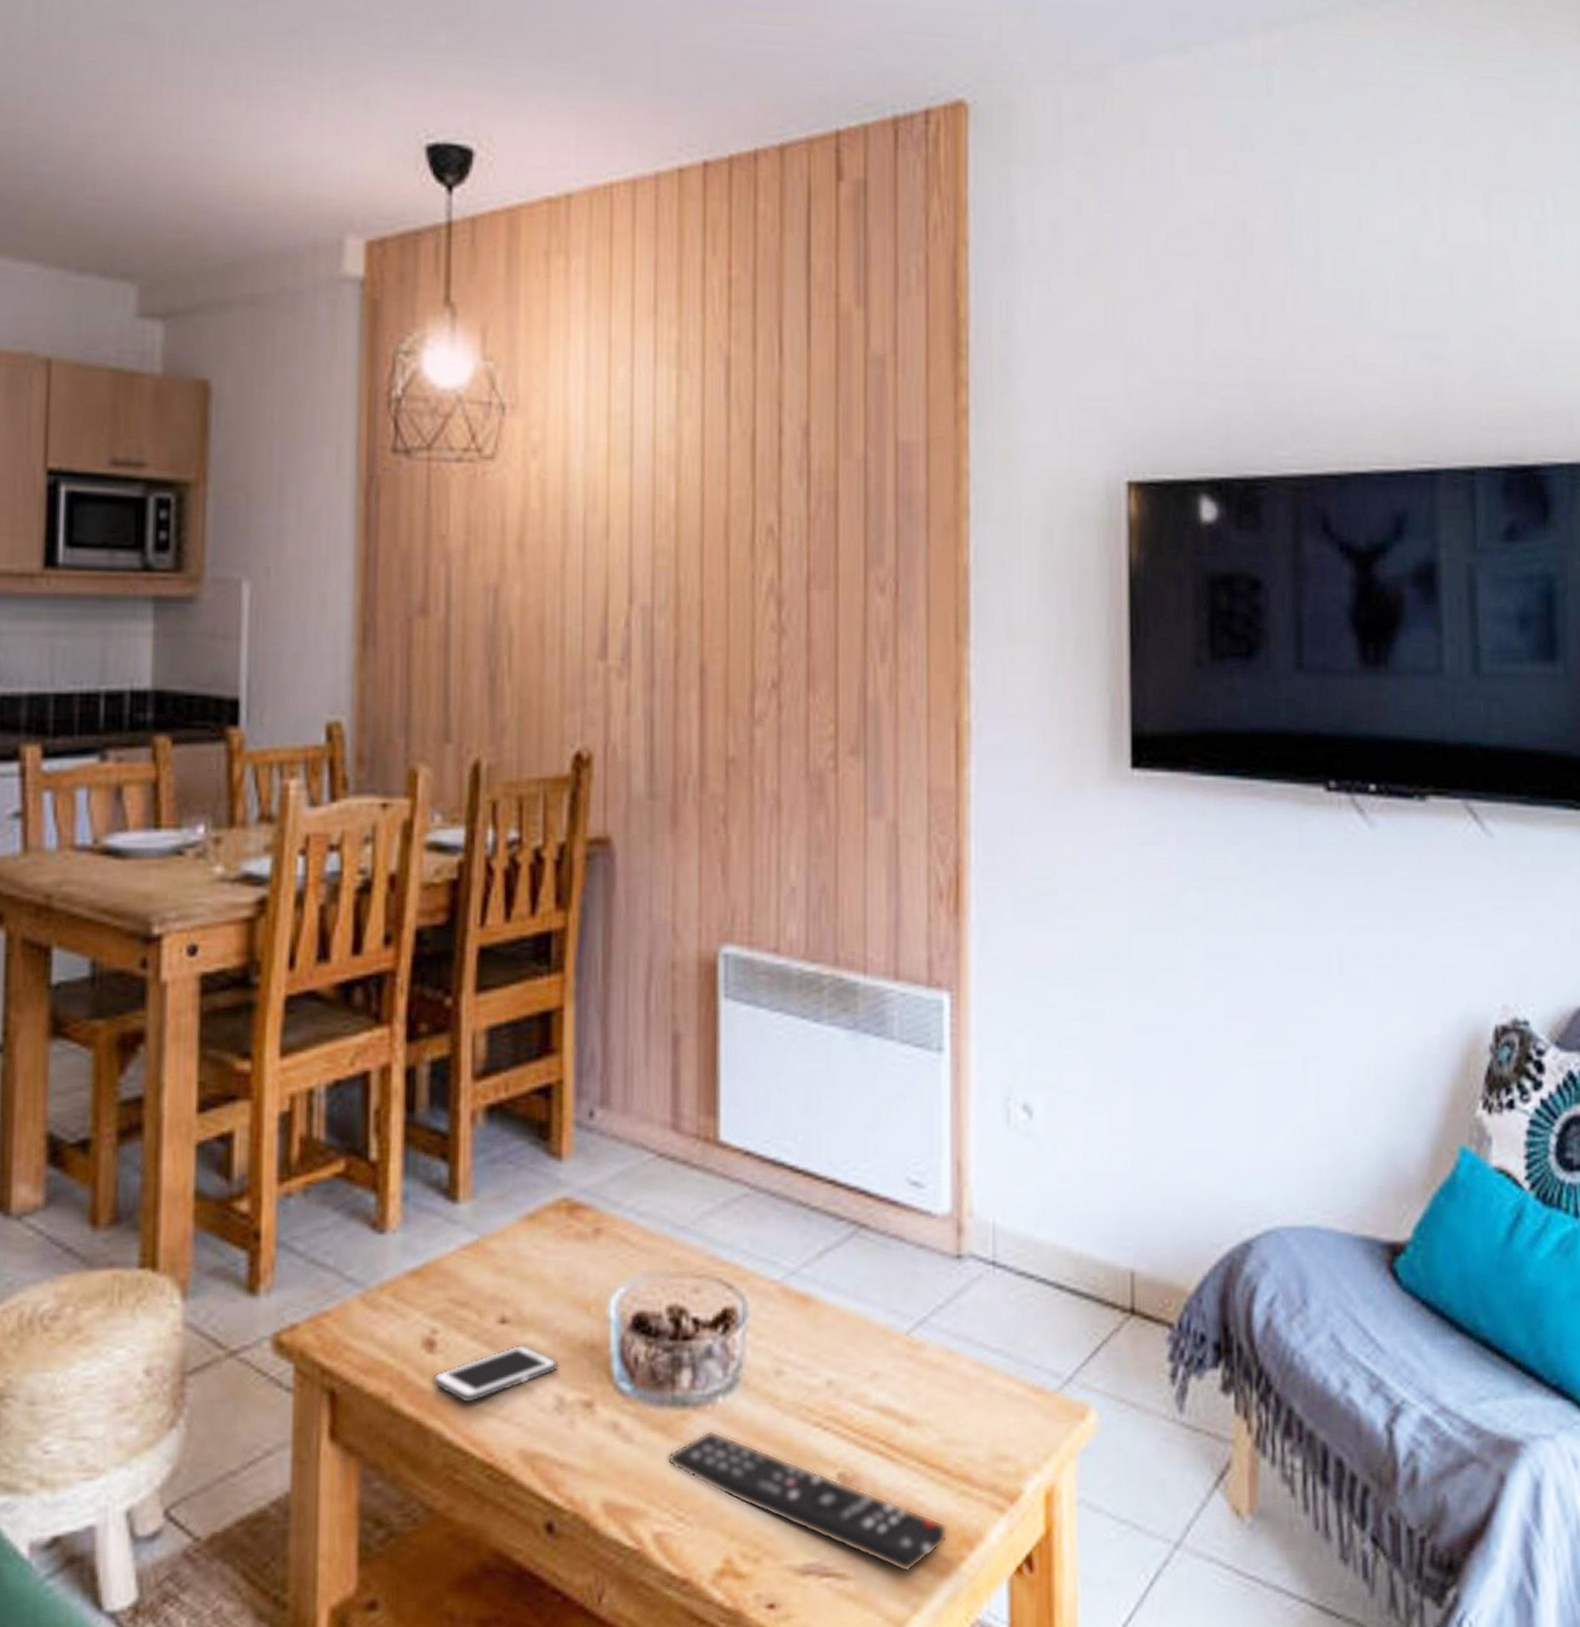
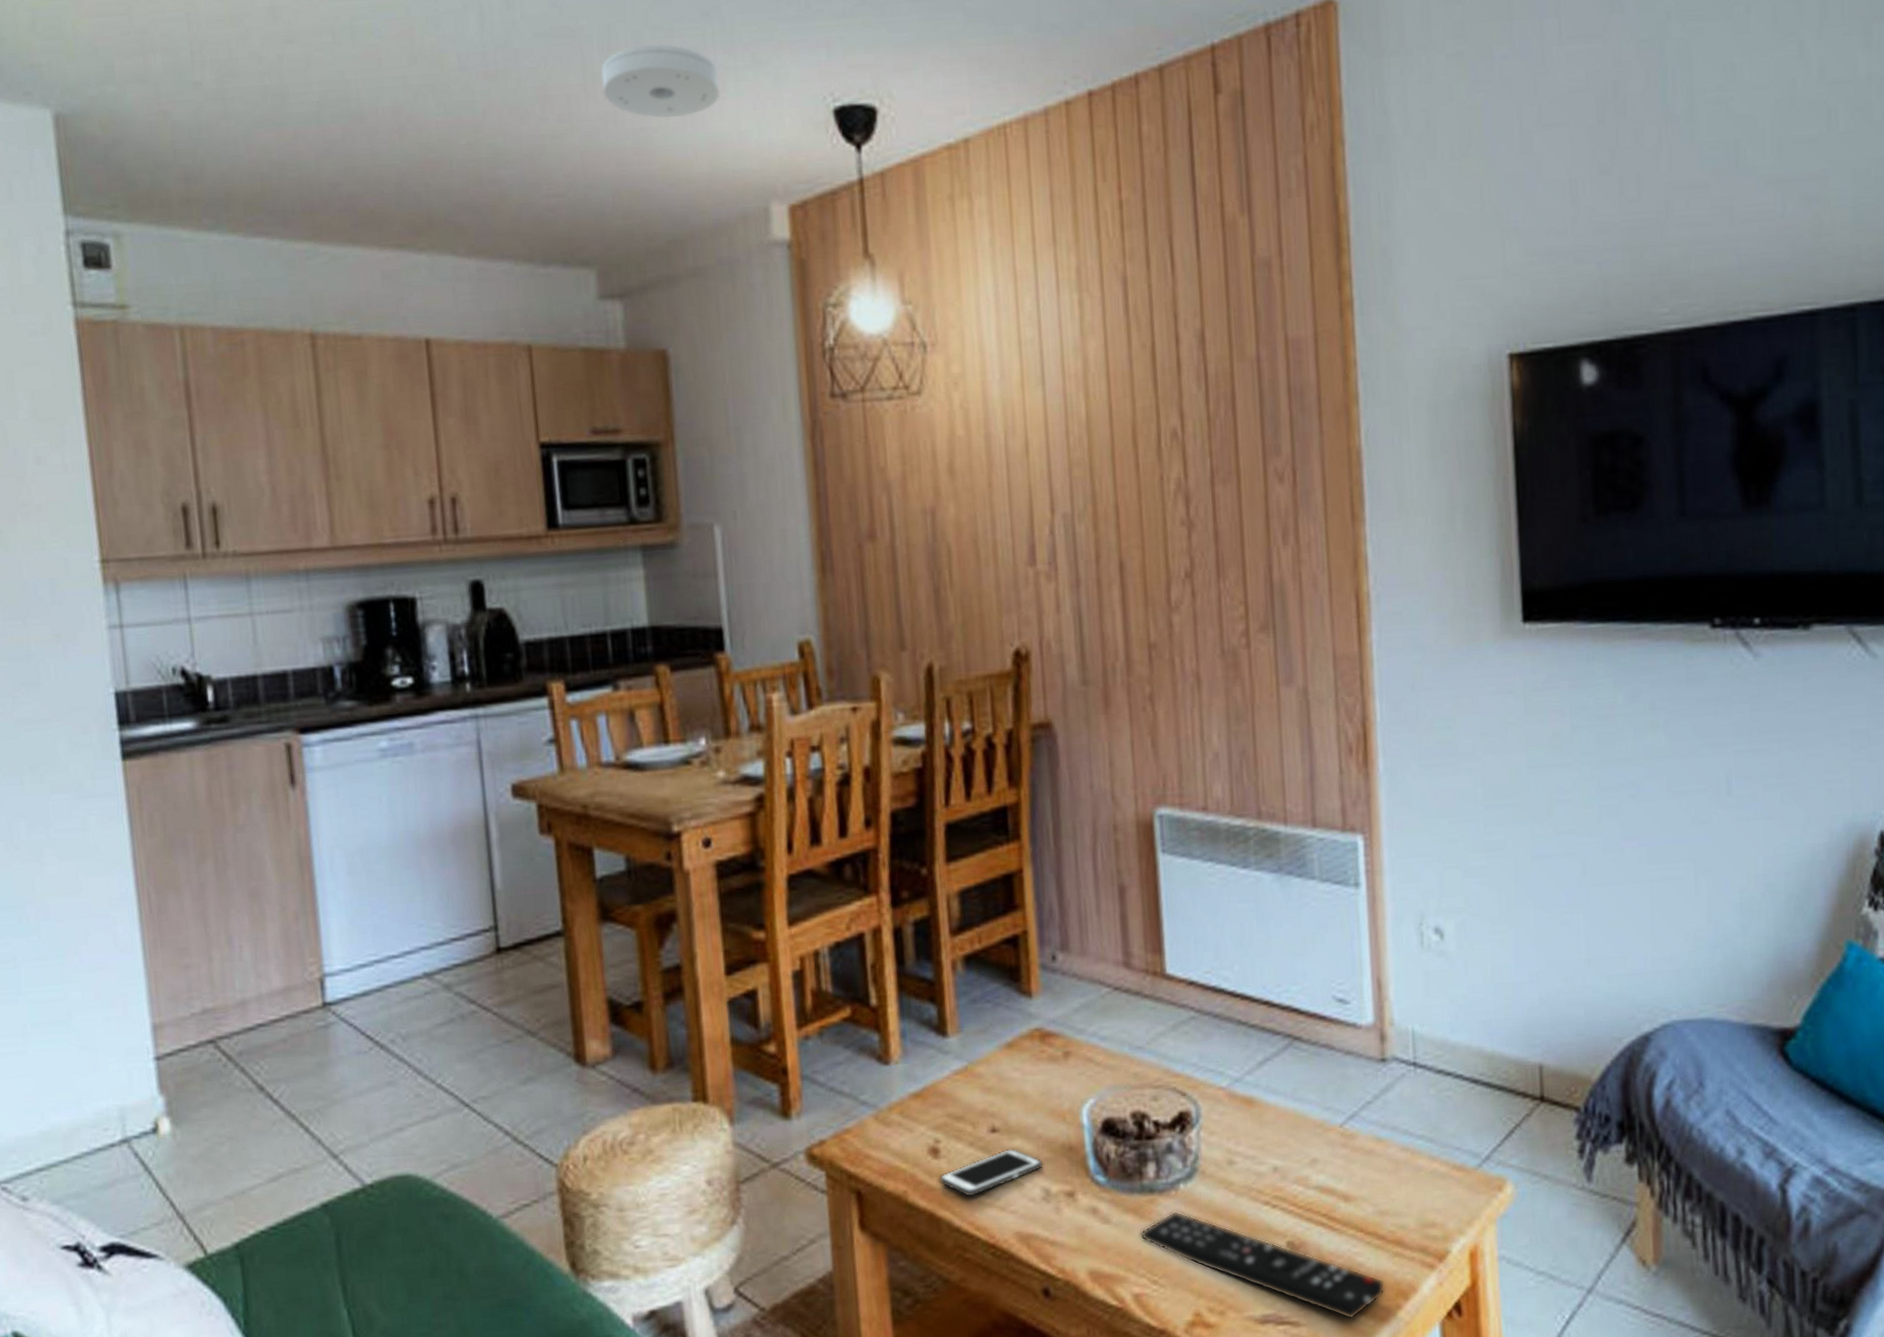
smoke detector: none [169,52,302,134] -> present [601,44,721,118]

